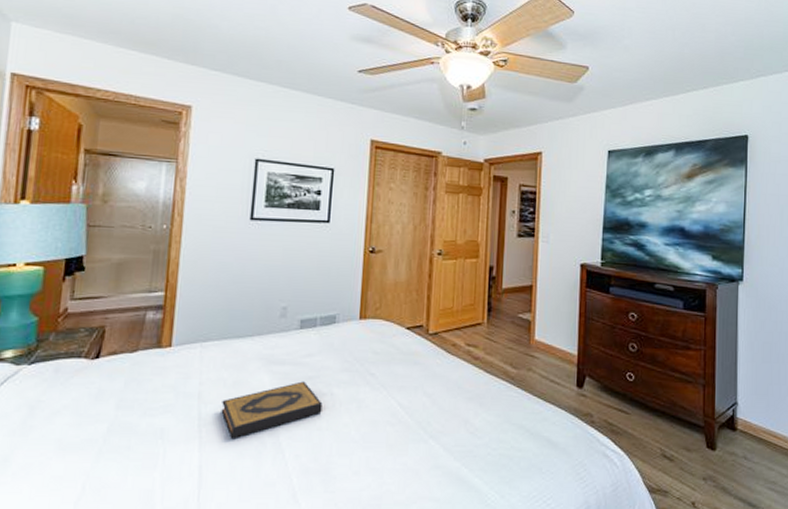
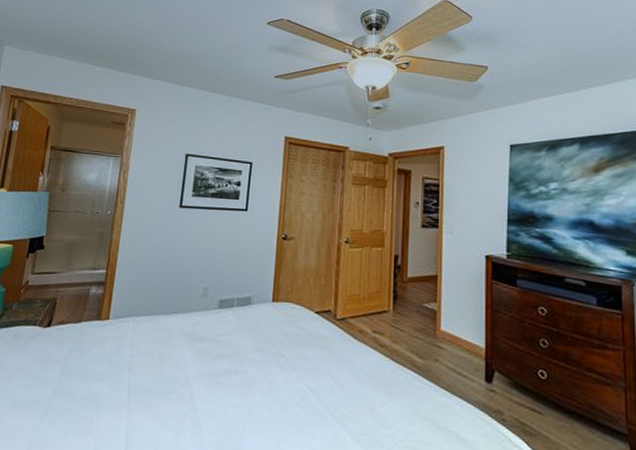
hardback book: present [221,381,323,438] -> none [147,358,237,409]

